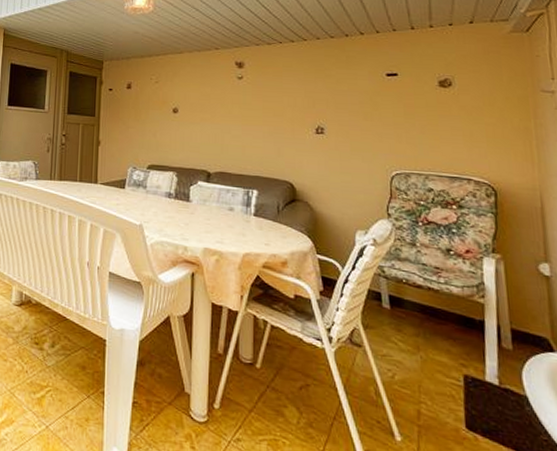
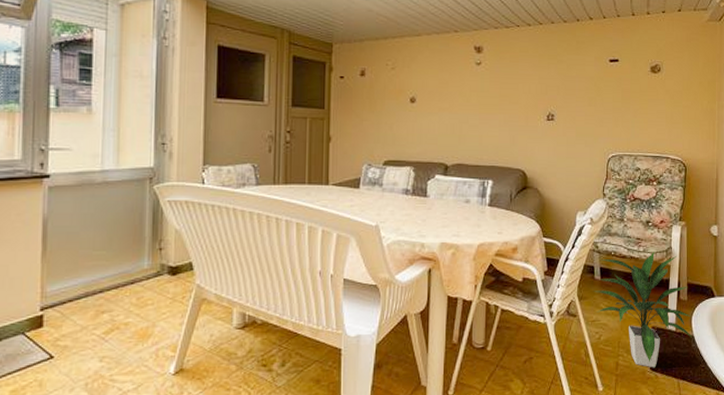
indoor plant: none [382,285,525,427] -> present [593,252,693,368]

